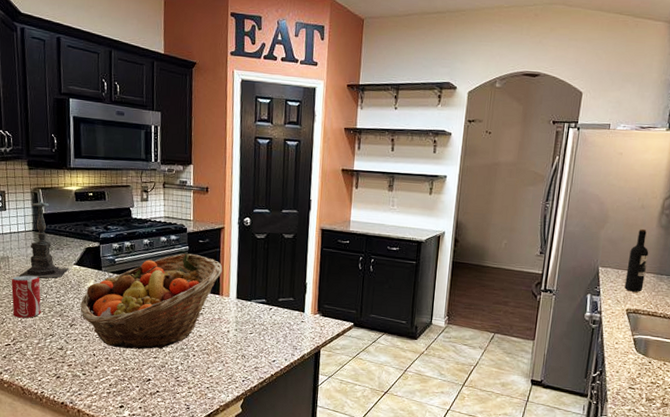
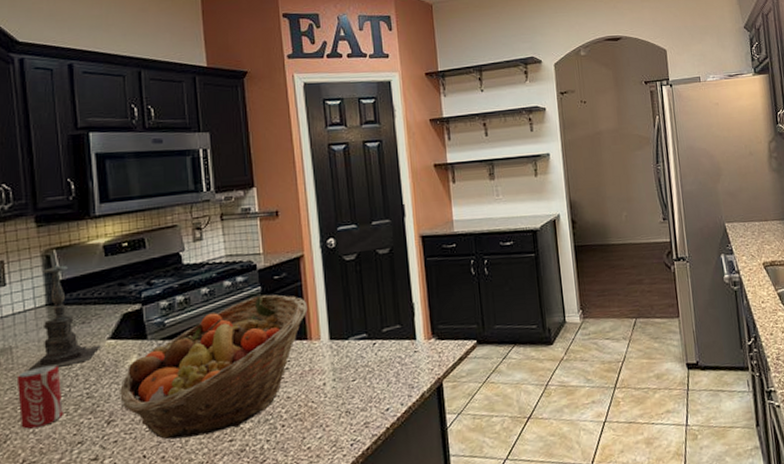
wine bottle: present [624,228,649,292] -> none [750,175,773,243]

